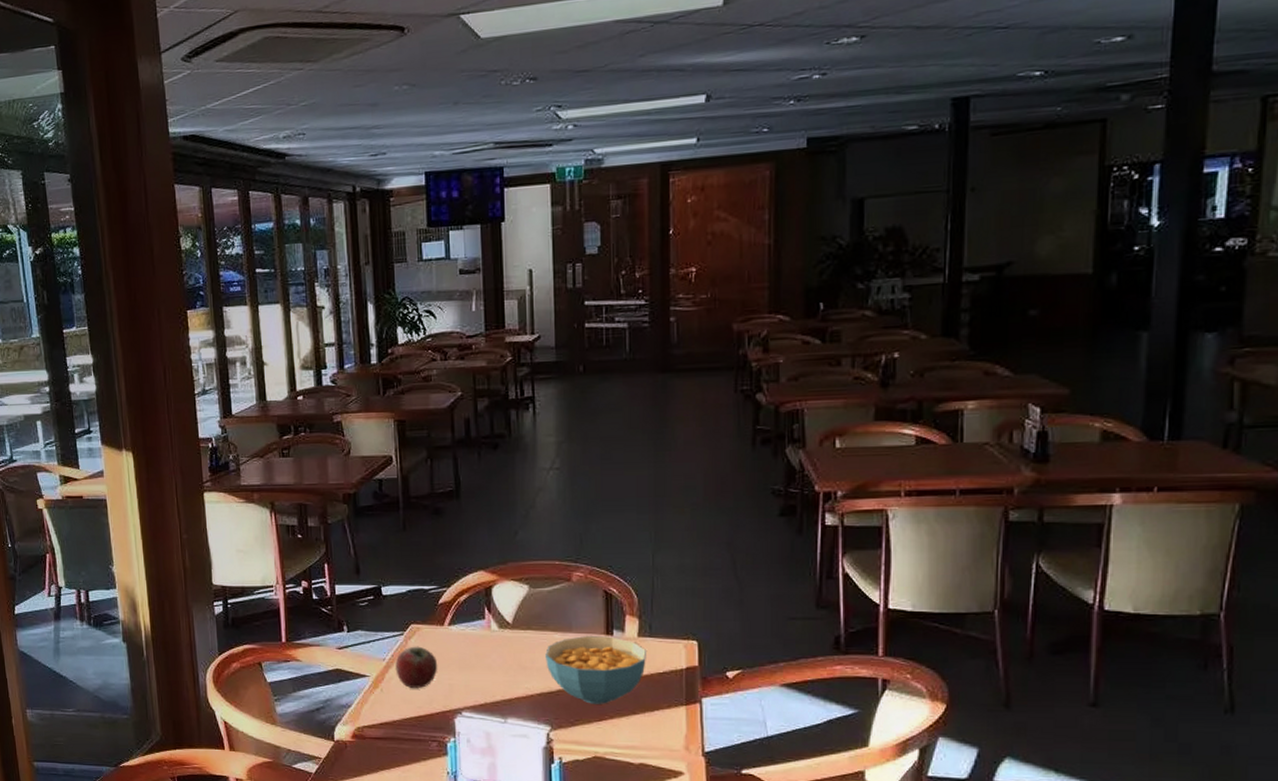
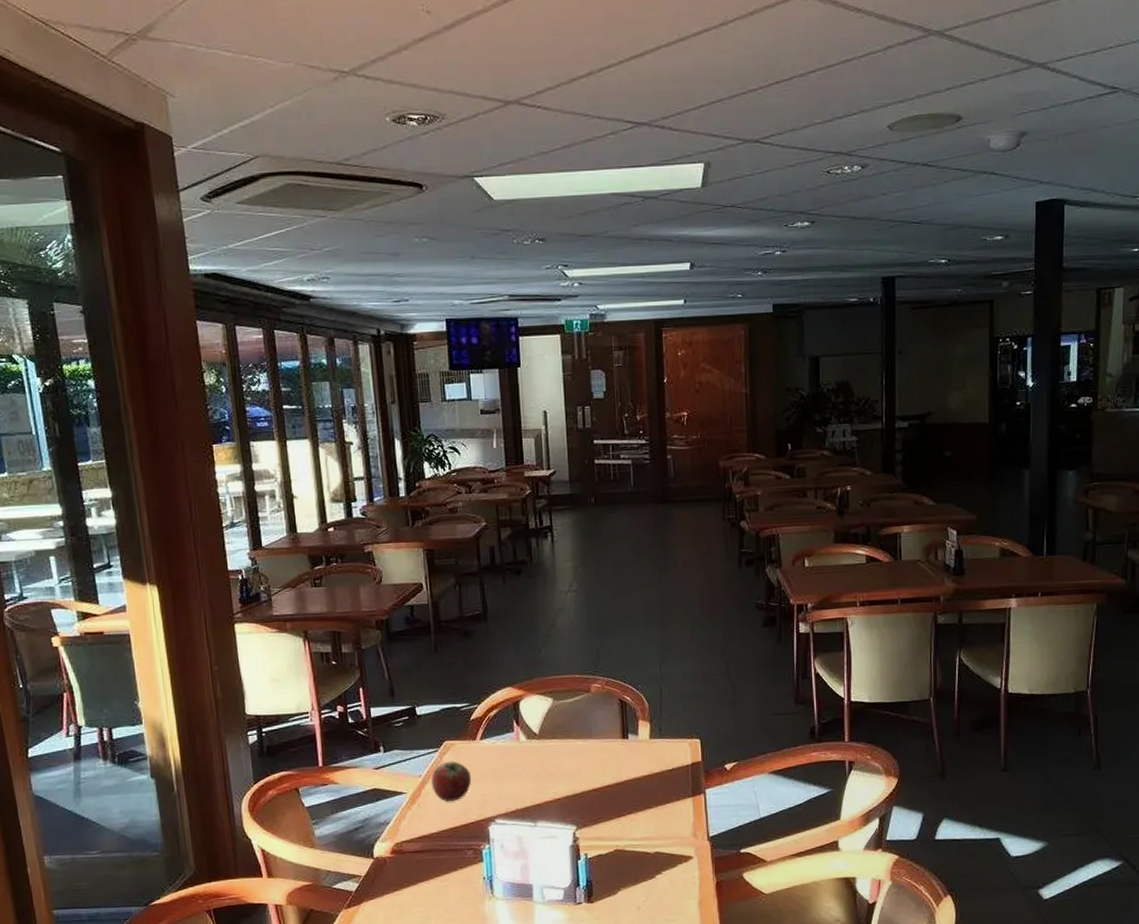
cereal bowl: present [545,636,648,704] -> none [569,740,658,803]

